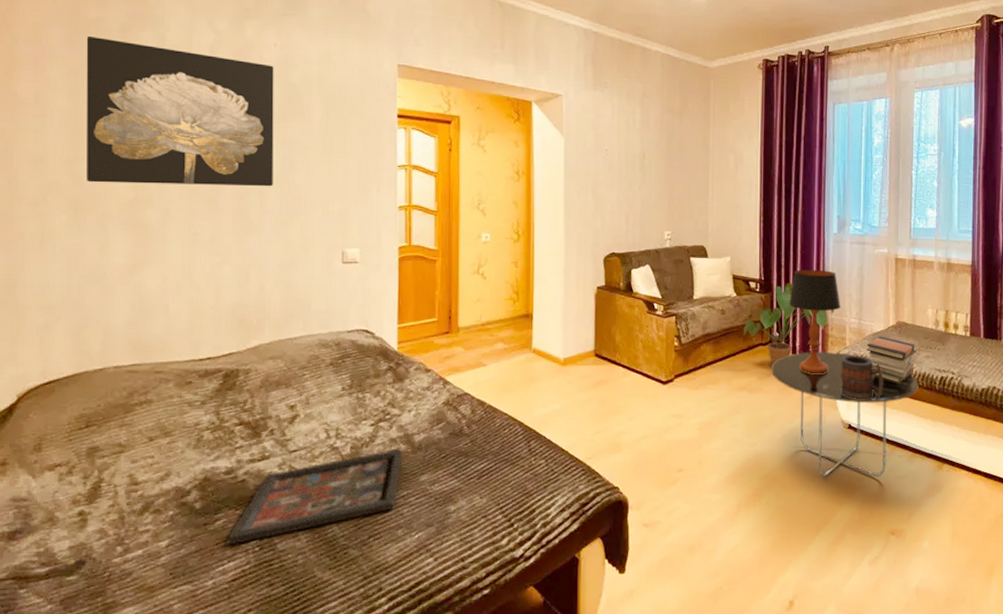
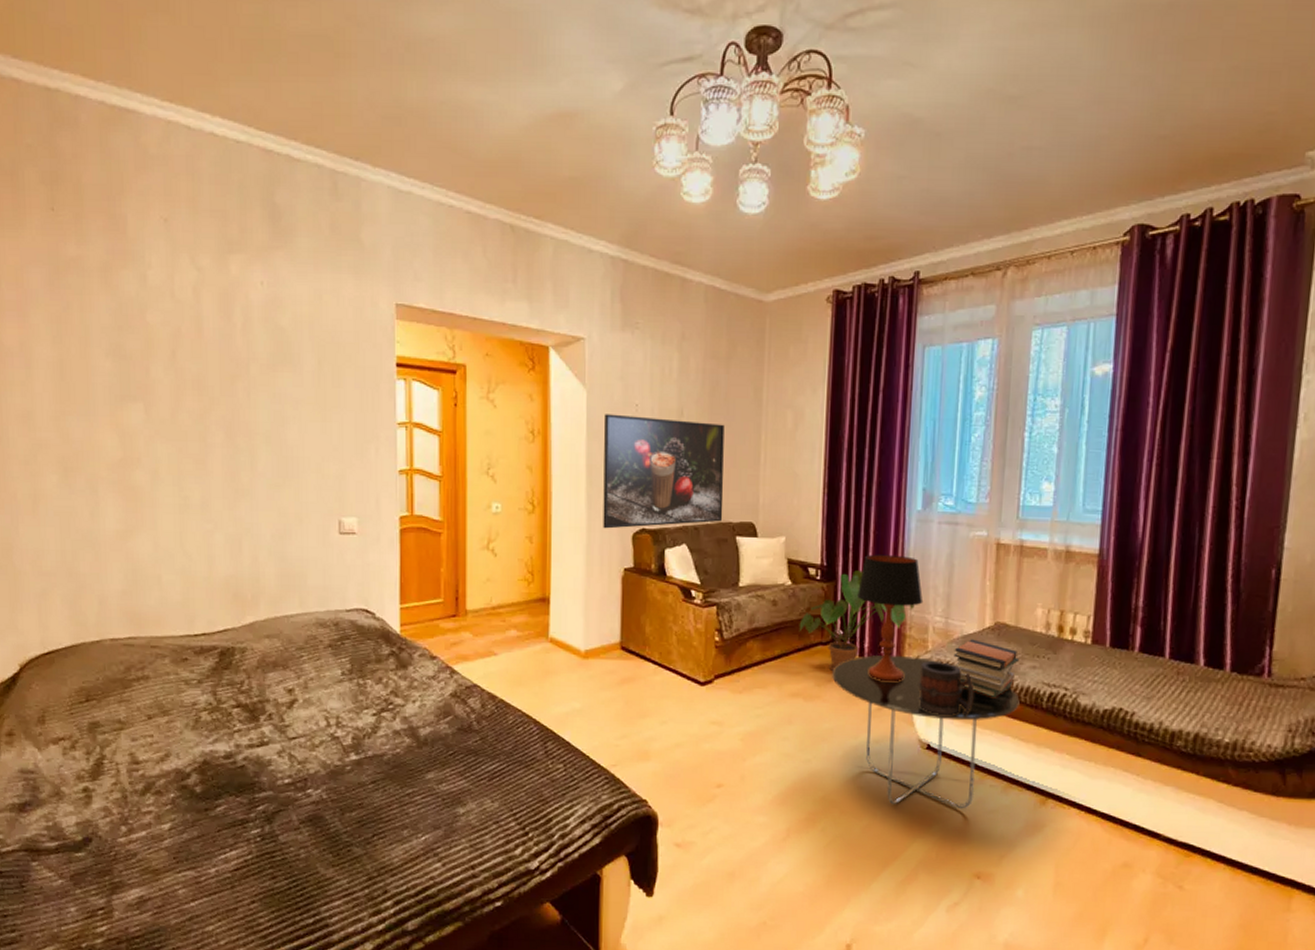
wall art: present [86,35,274,187] -> none [67,276,264,447]
decorative tray: present [226,449,403,545] -> none [228,743,408,833]
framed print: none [578,157,680,254] -> present [603,414,725,529]

